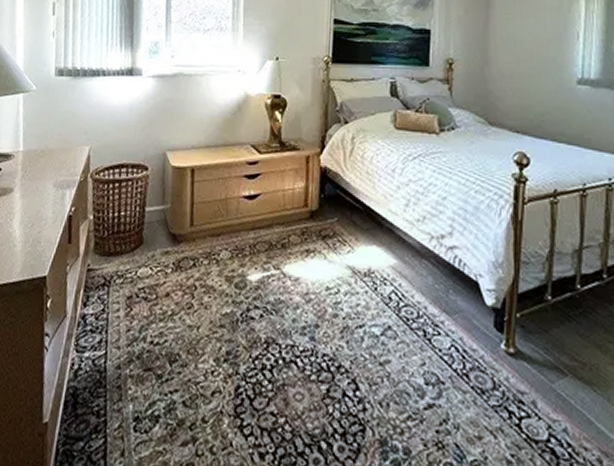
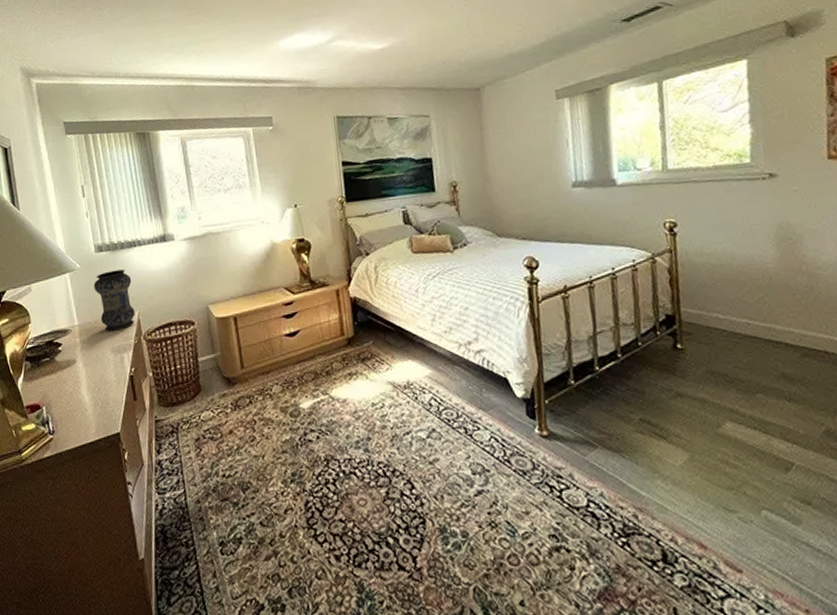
vase: none [46,98,89,164] -> present [94,269,135,331]

